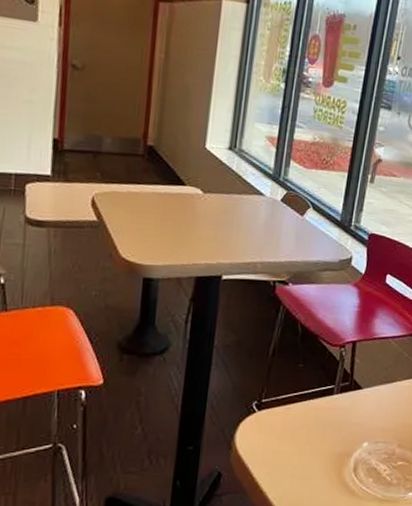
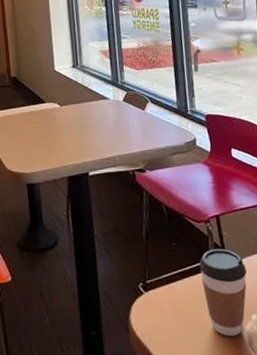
coffee cup: none [320,375,370,461] -> present [199,248,247,337]

